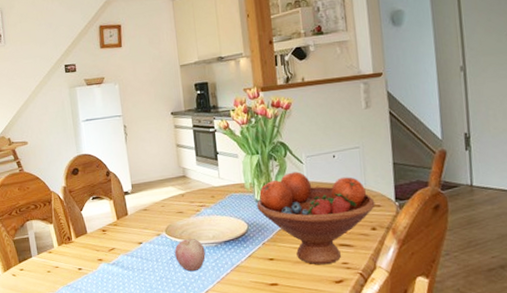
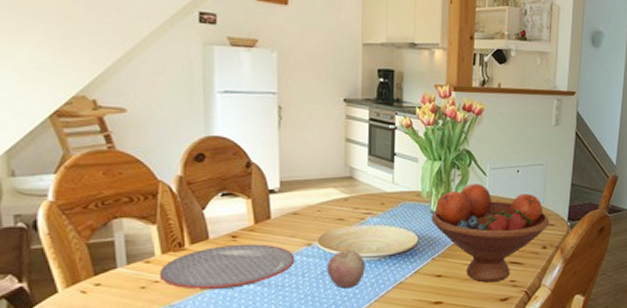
plate: none [58,235,150,273] -> present [159,244,295,290]

